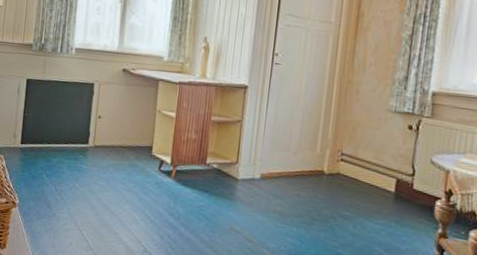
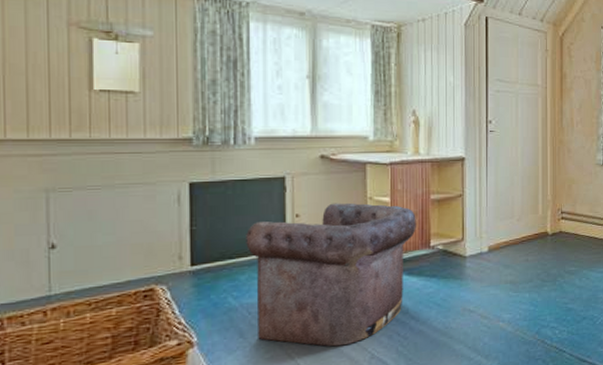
armchair: none [60,111,197,235] -> present [246,202,416,347]

